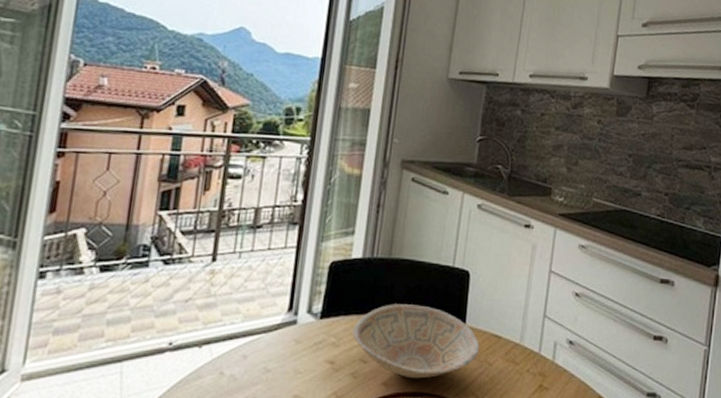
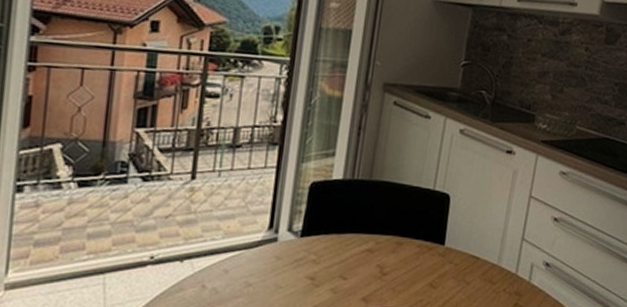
bowl: present [352,304,480,379] -> none [332,224,458,296]

